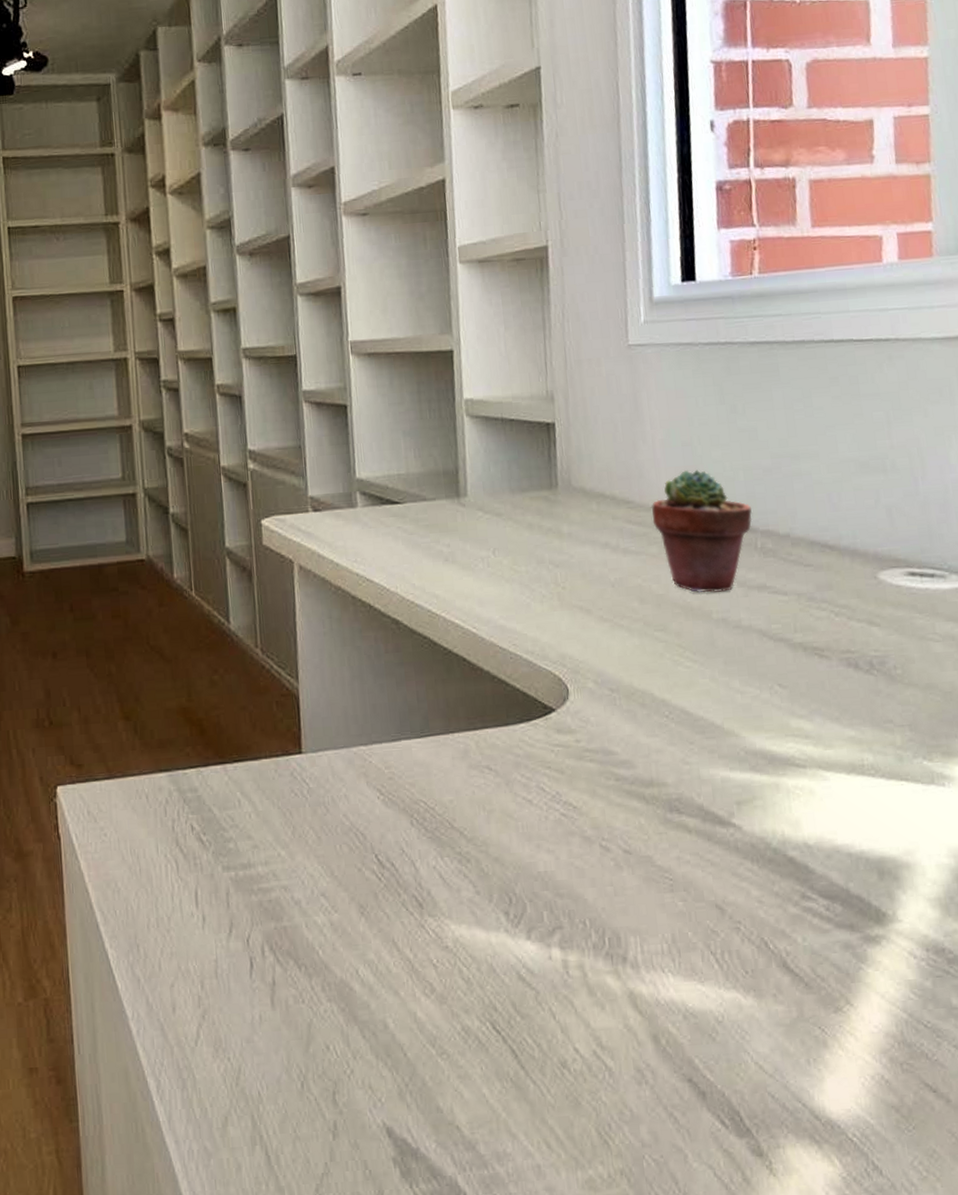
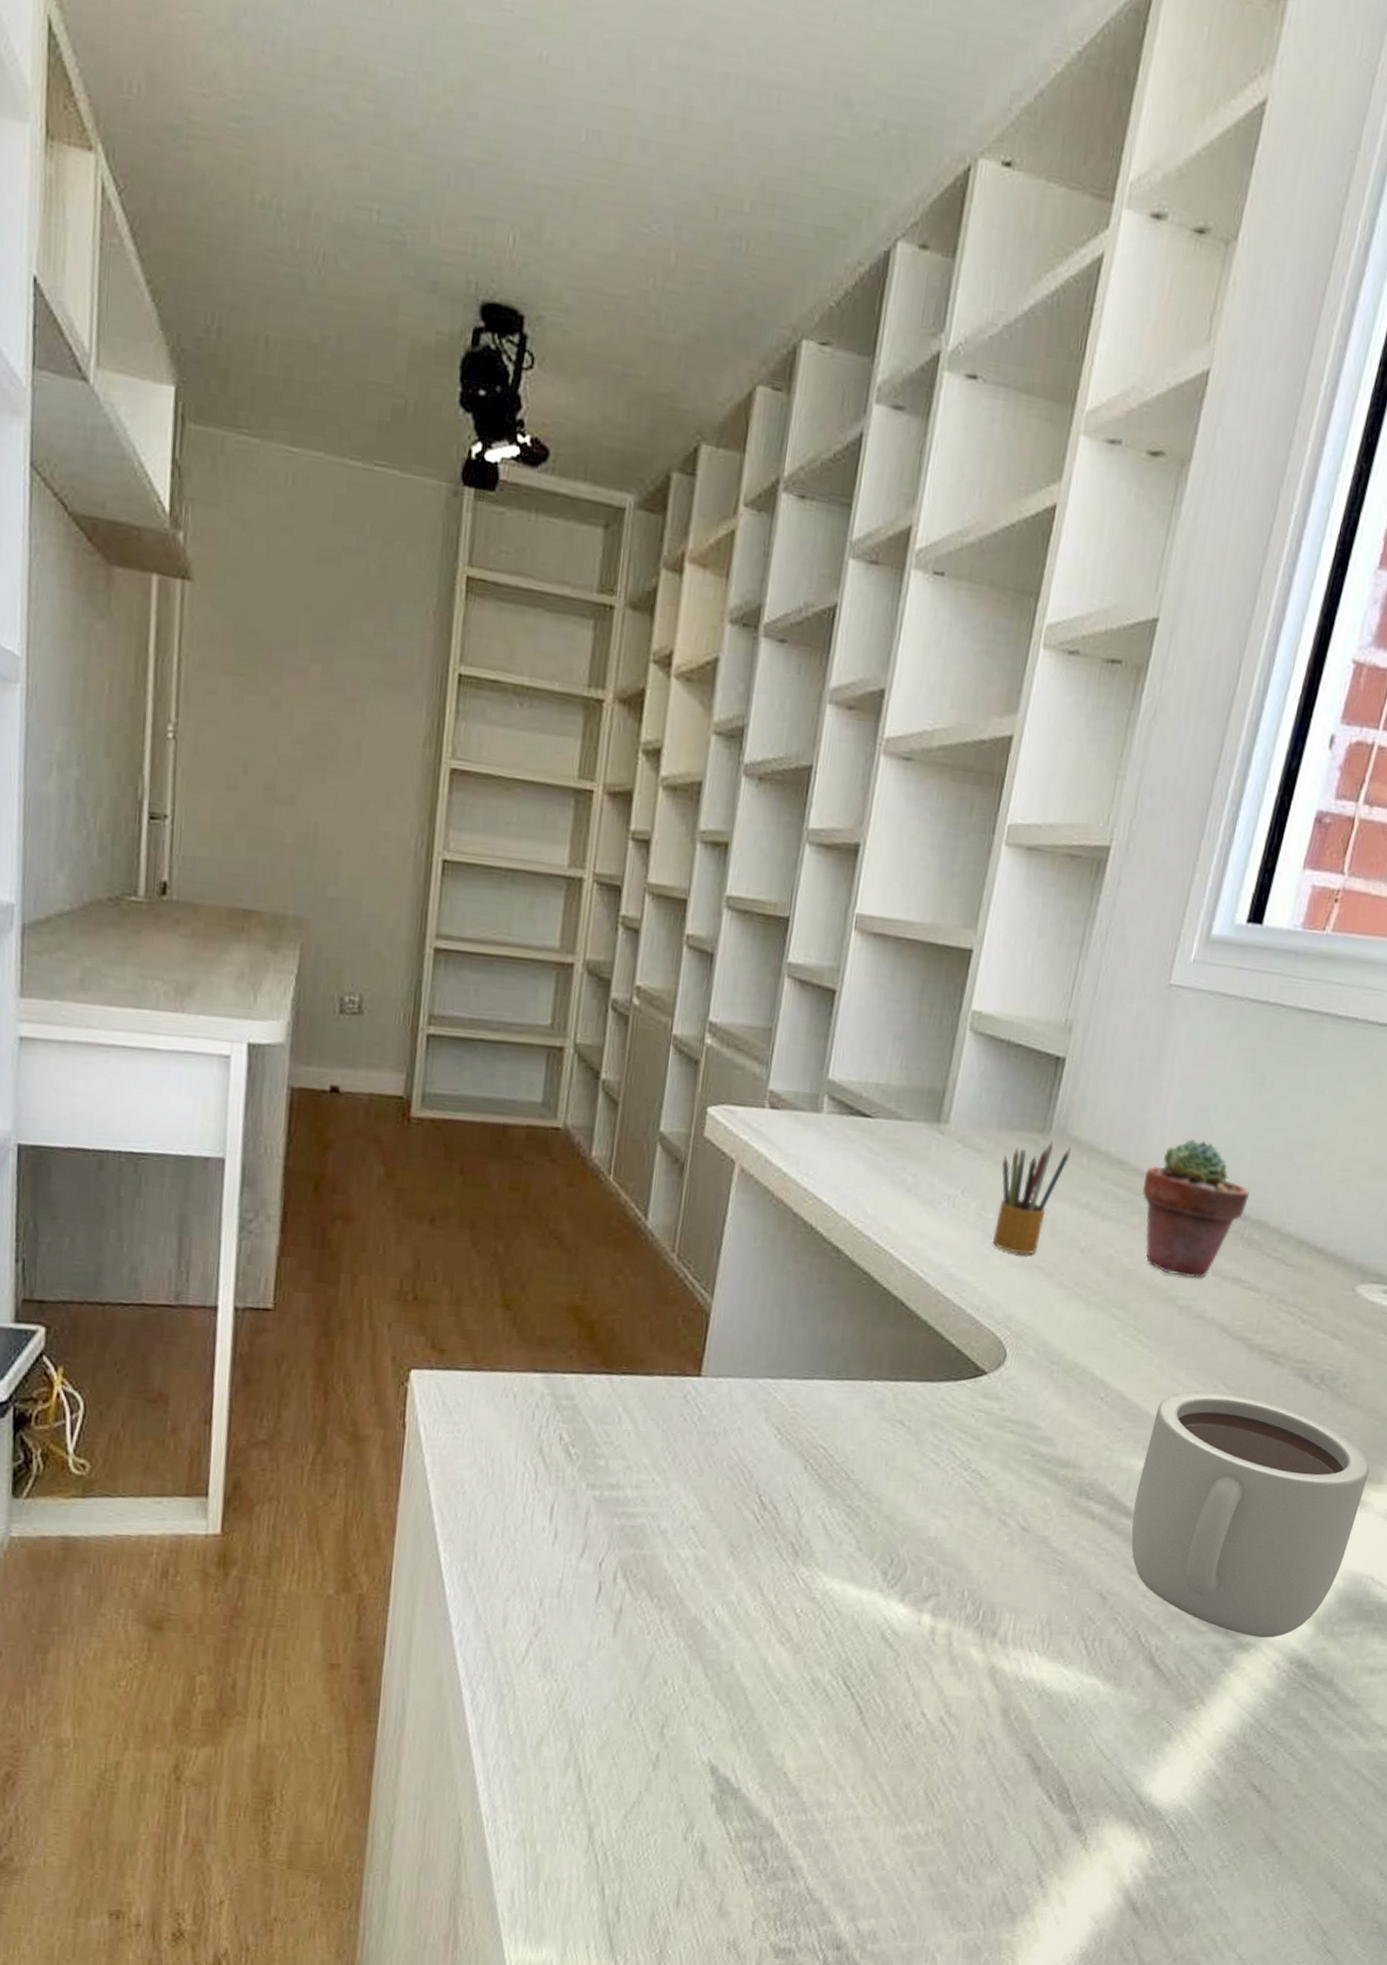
pencil box: none [522,495,580,599] -> present [993,1141,1071,1255]
mug: none [721,693,948,929] -> present [1131,1391,1370,1638]

